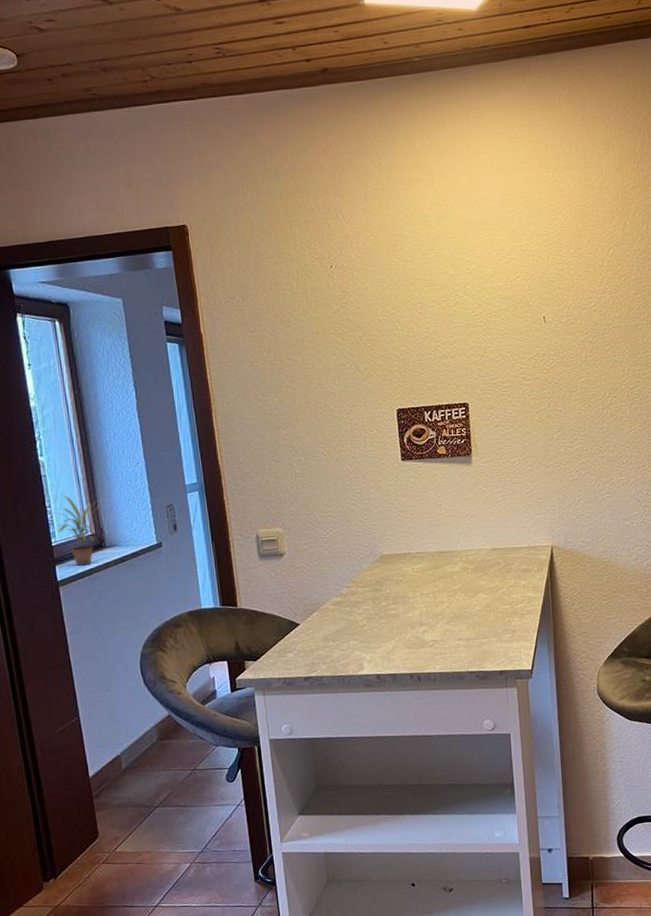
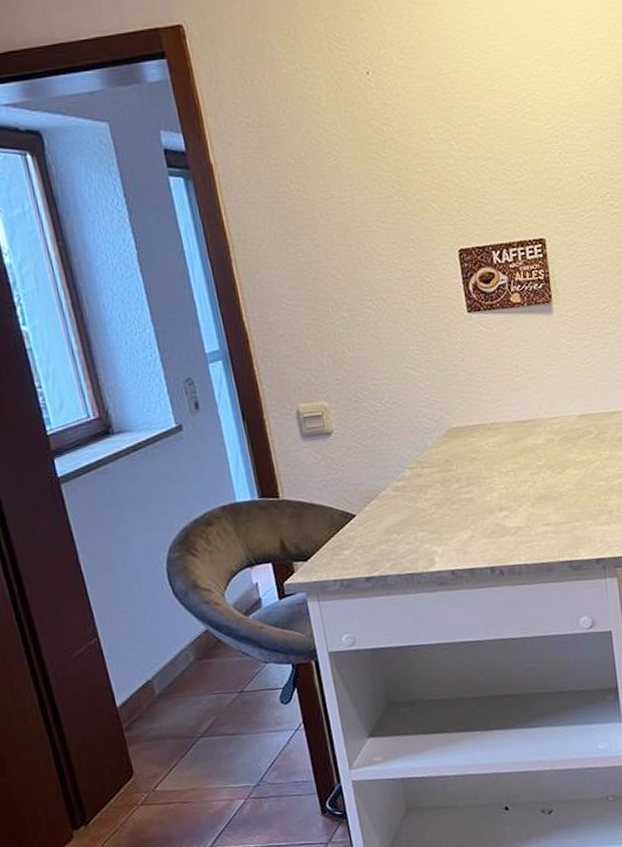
potted plant: present [54,495,108,566] -> none [46,371,111,458]

